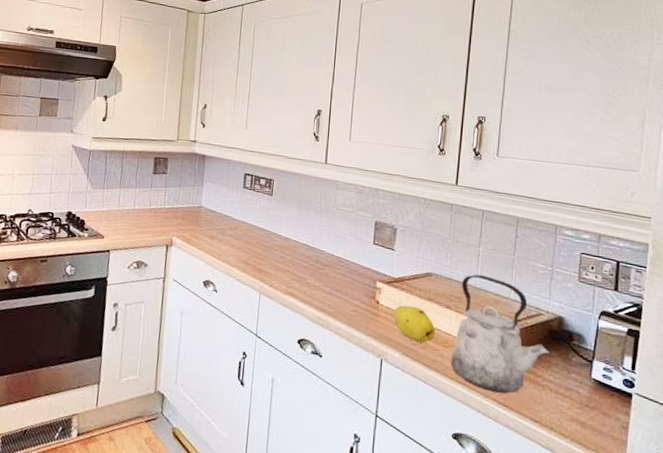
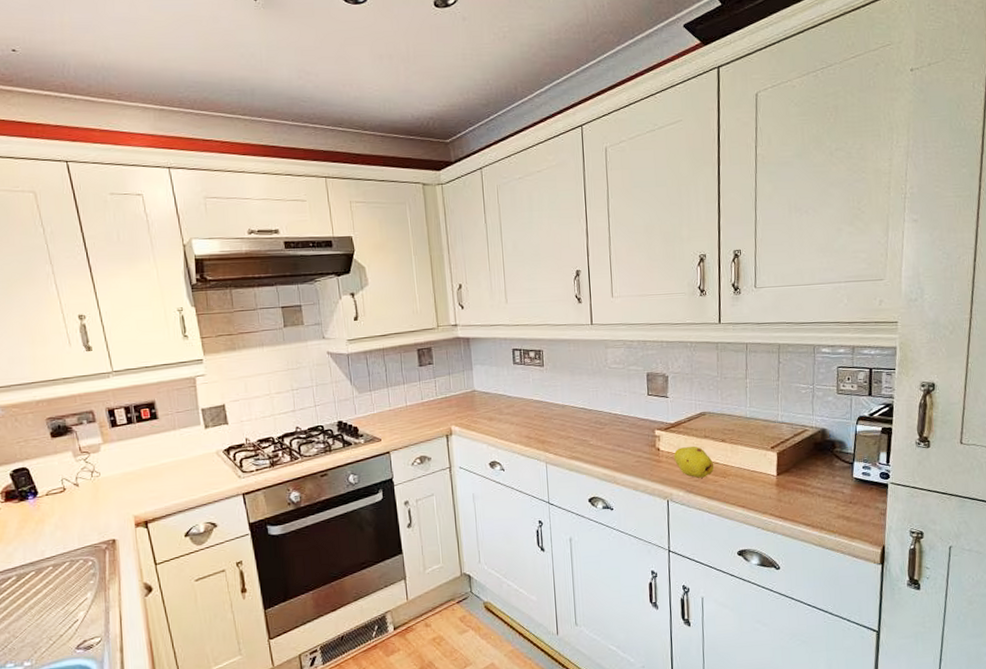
kettle: present [450,274,552,394] -> none [730,405,818,508]

